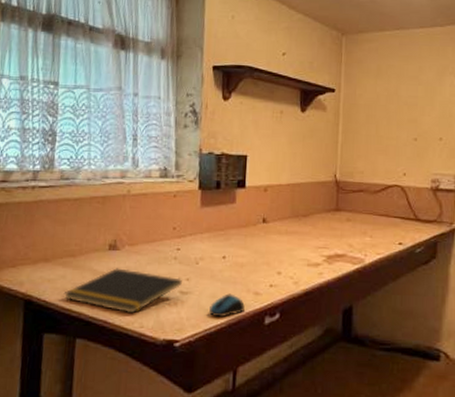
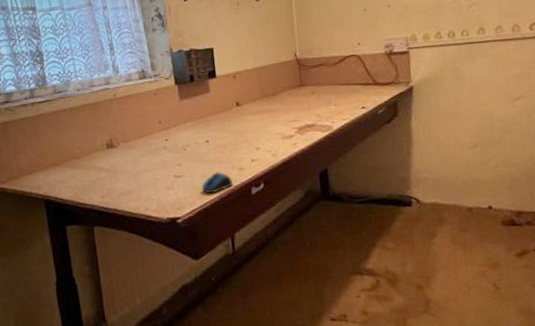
notepad: present [63,268,182,314] -> none [76,163,175,200]

